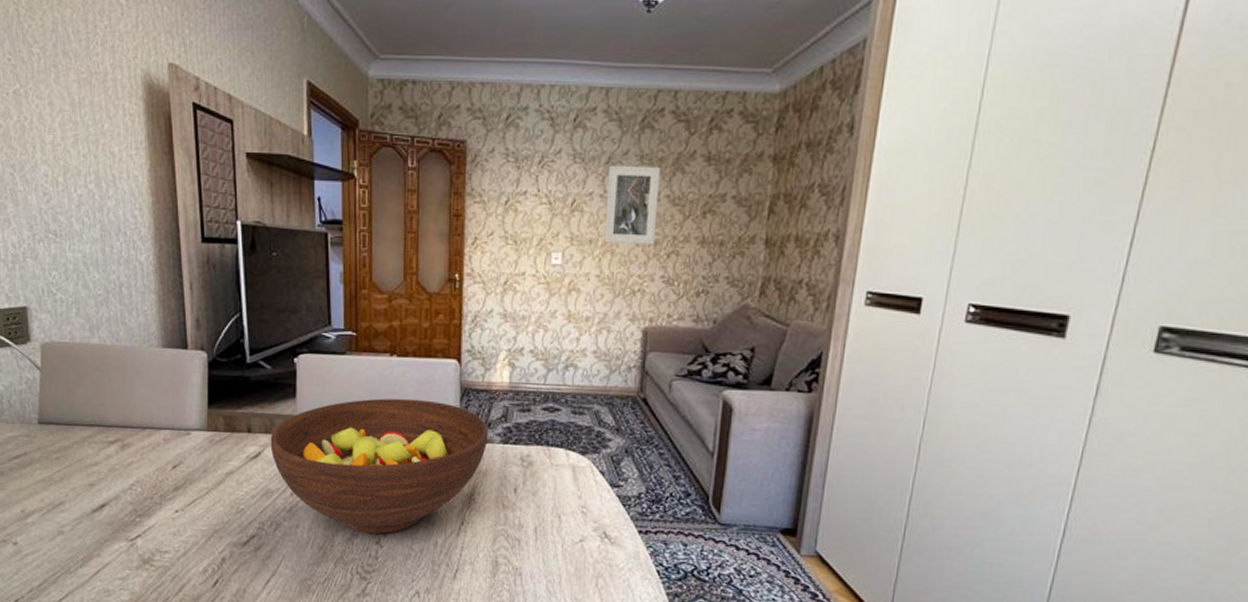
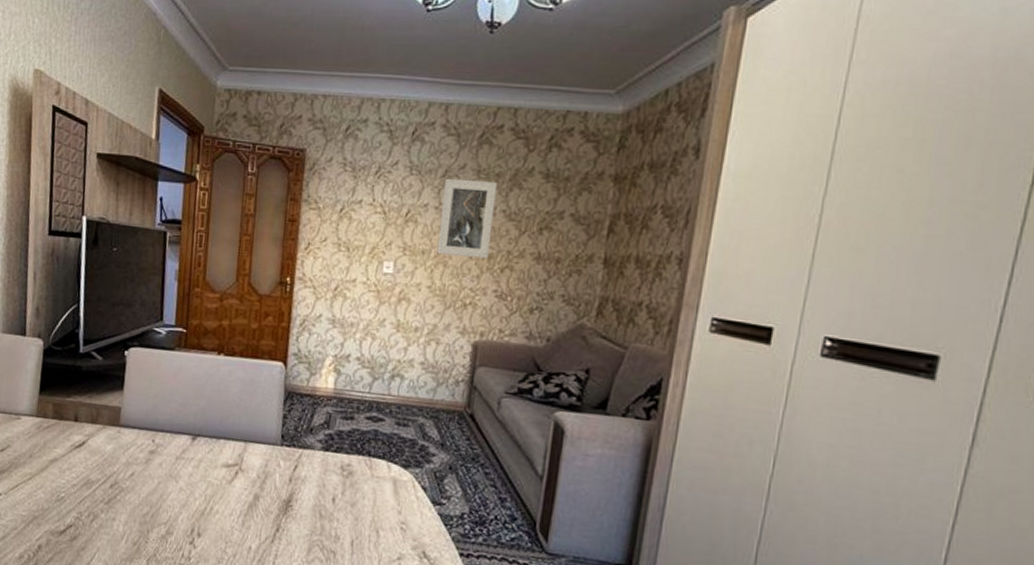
fruit bowl: present [270,398,489,534] -> none [94,396,310,535]

